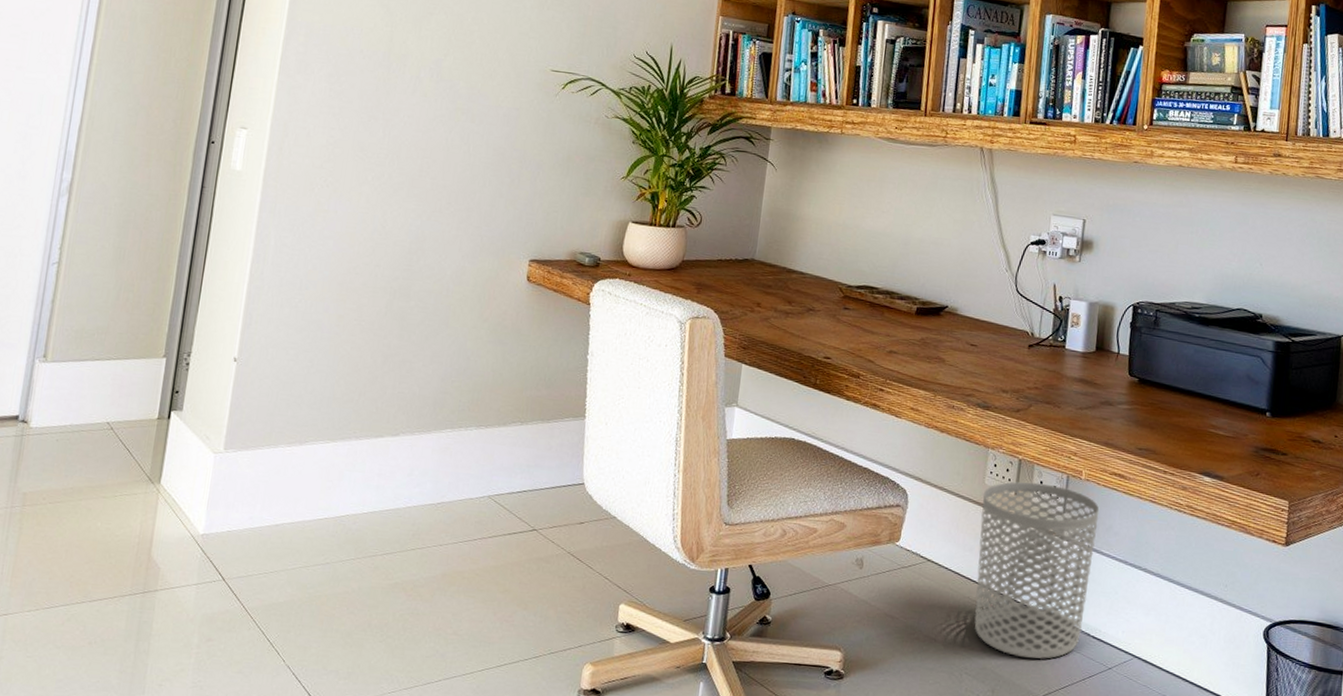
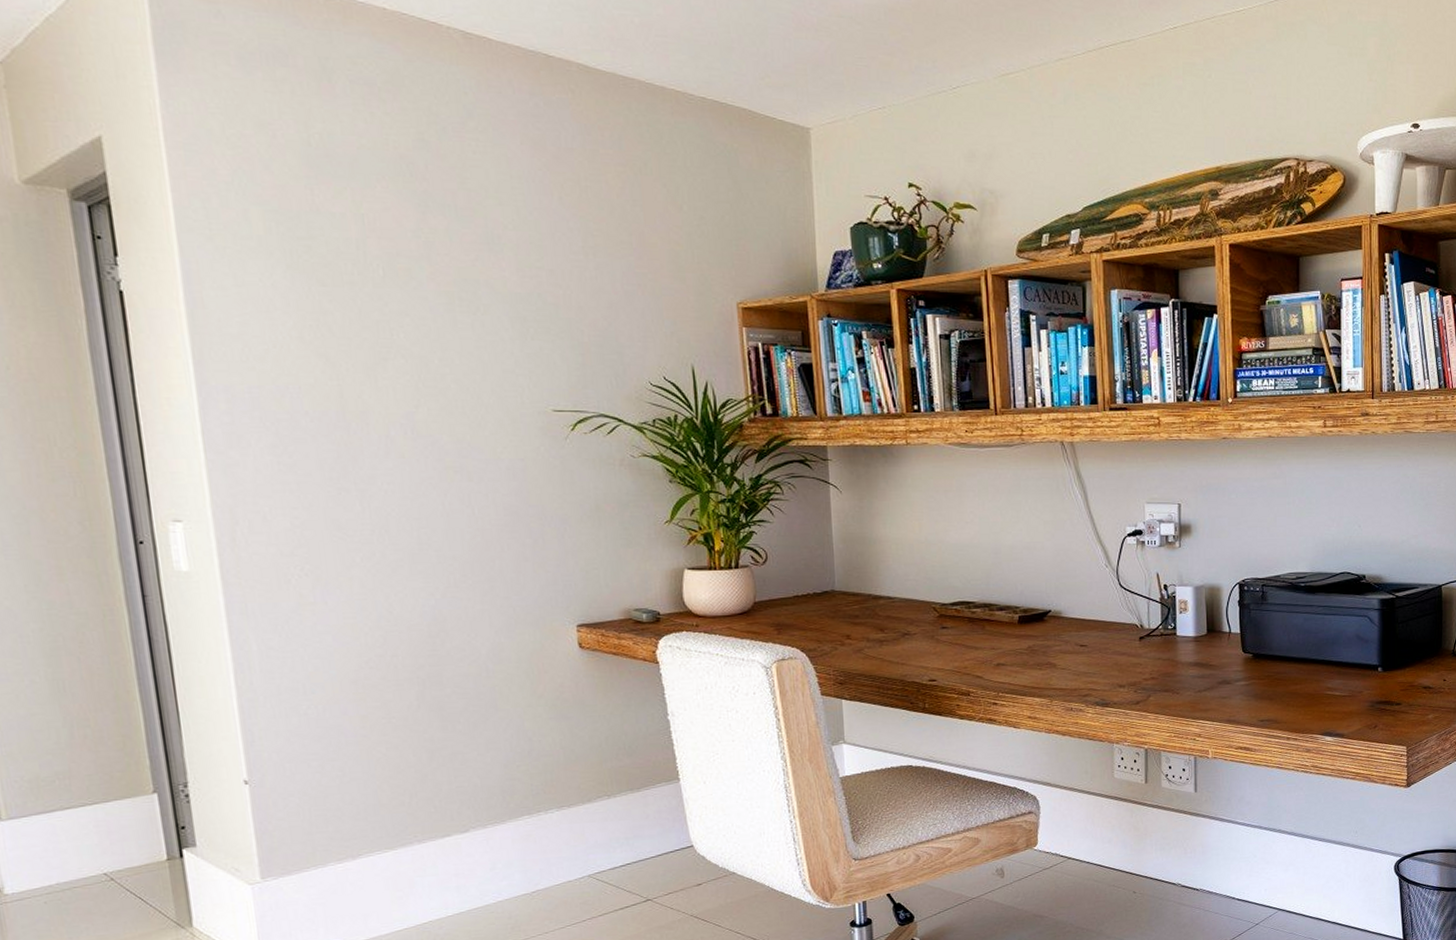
waste bin: present [974,481,1100,659] -> none [1114,768,1230,930]

